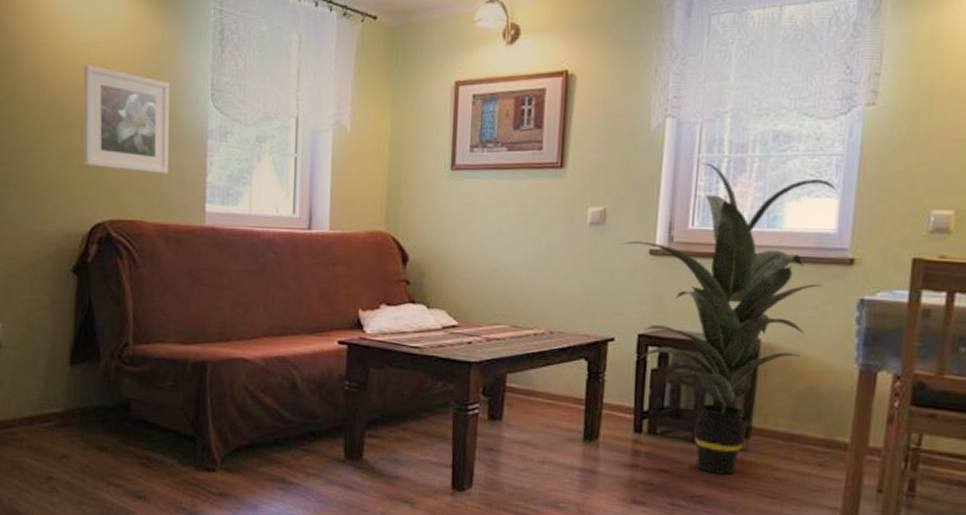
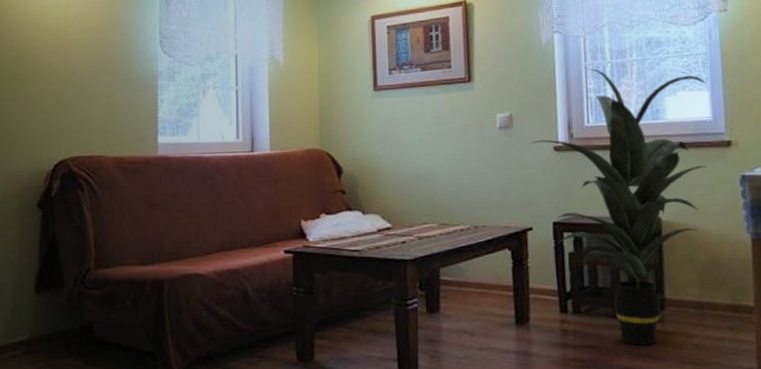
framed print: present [83,64,170,174] -> none [46,23,124,113]

